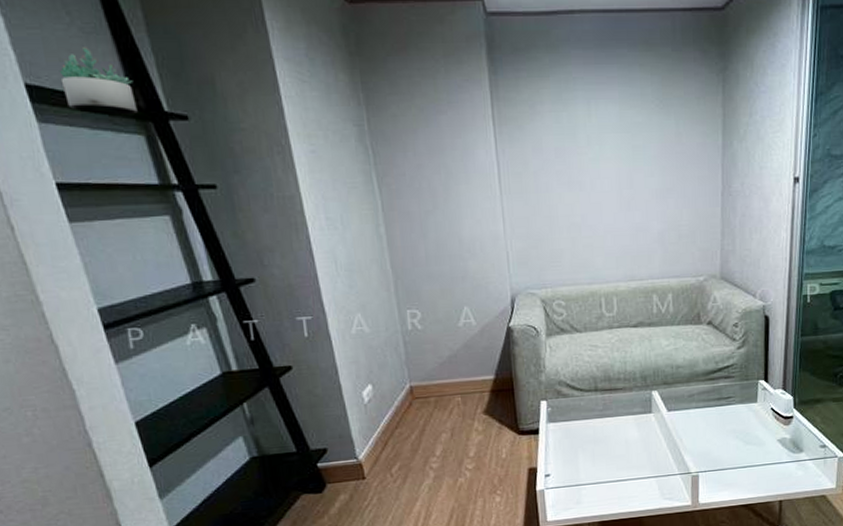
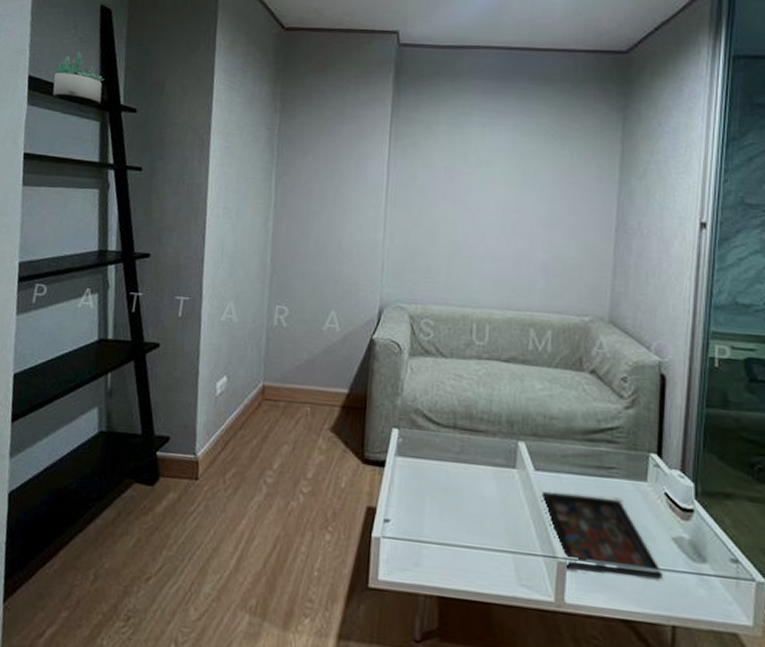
decorative tray: none [673,421,772,480] -> present [540,491,664,581]

